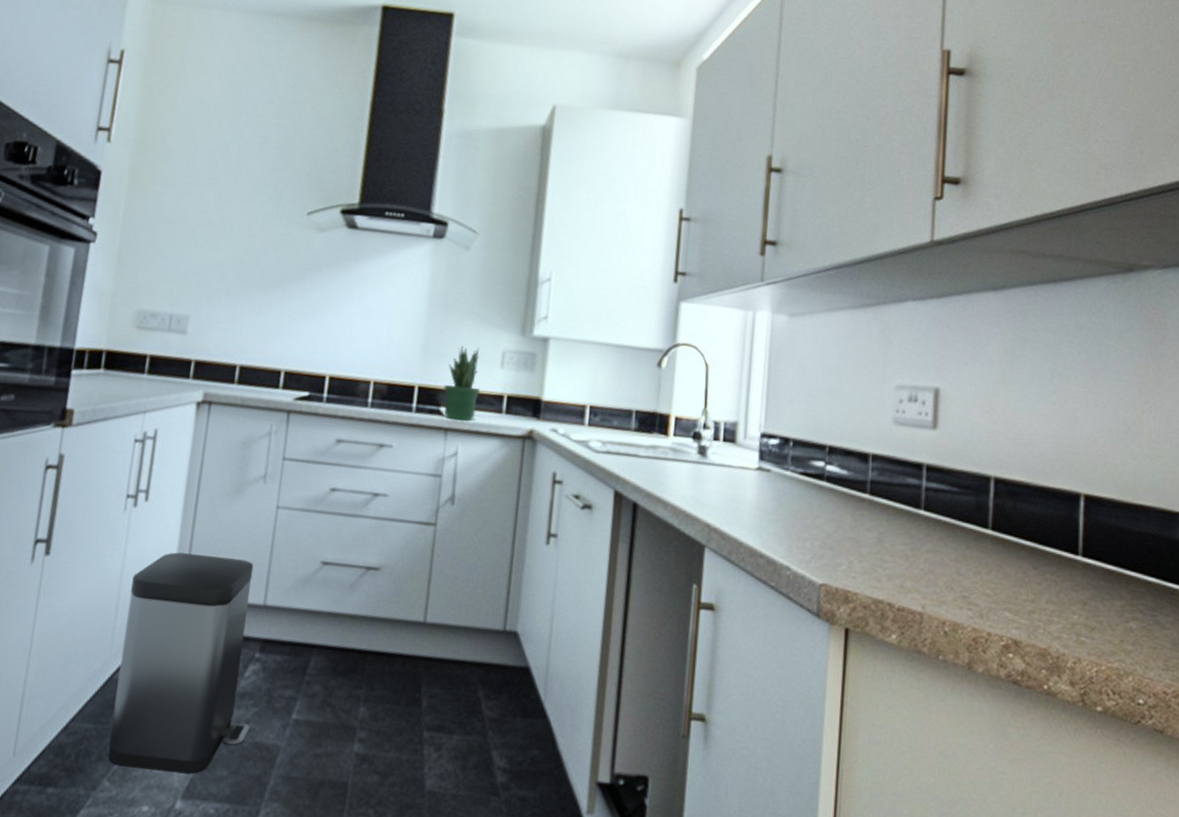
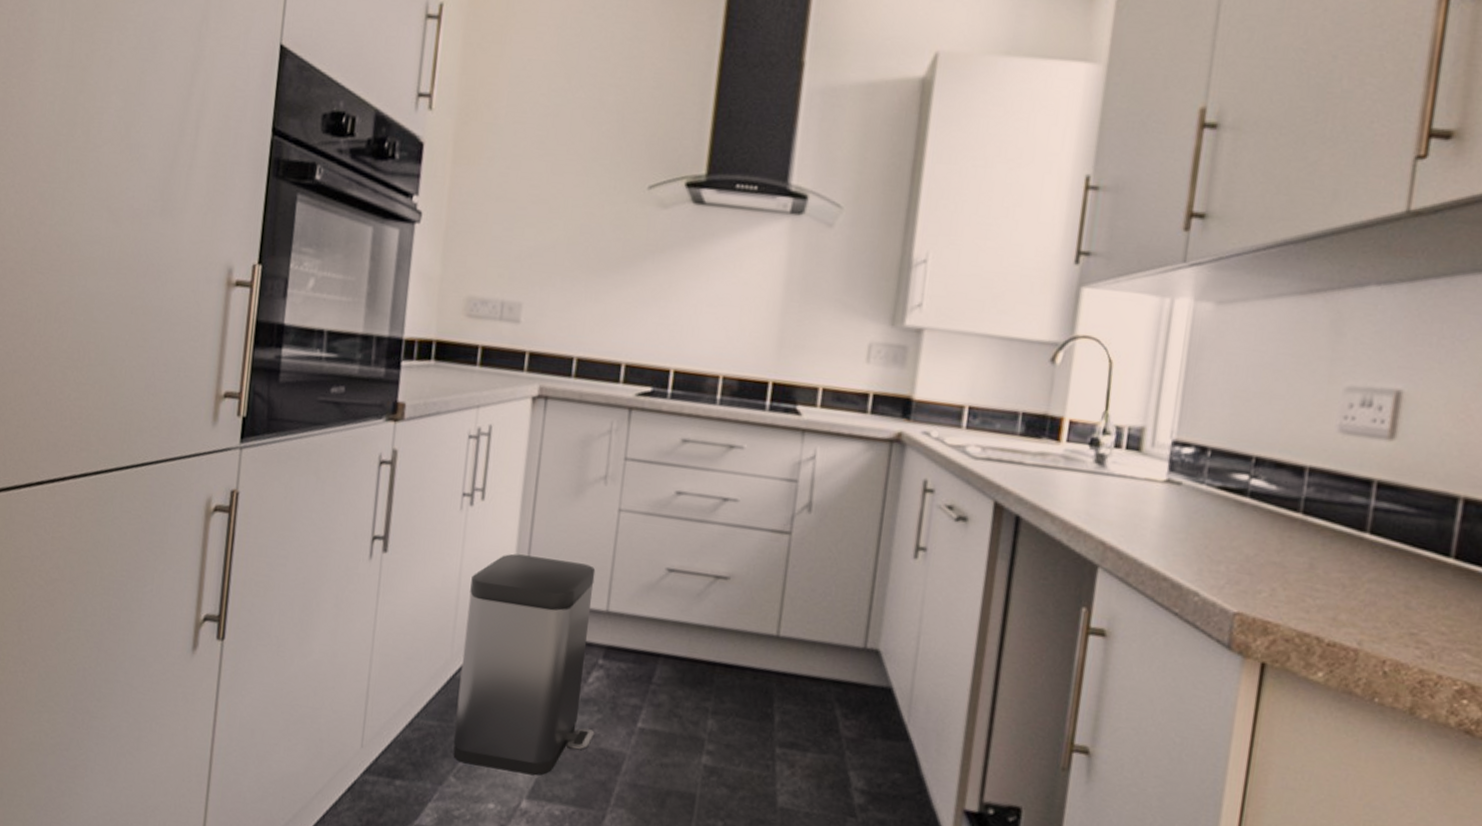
planter: present [443,345,480,422] -> none [801,337,842,423]

